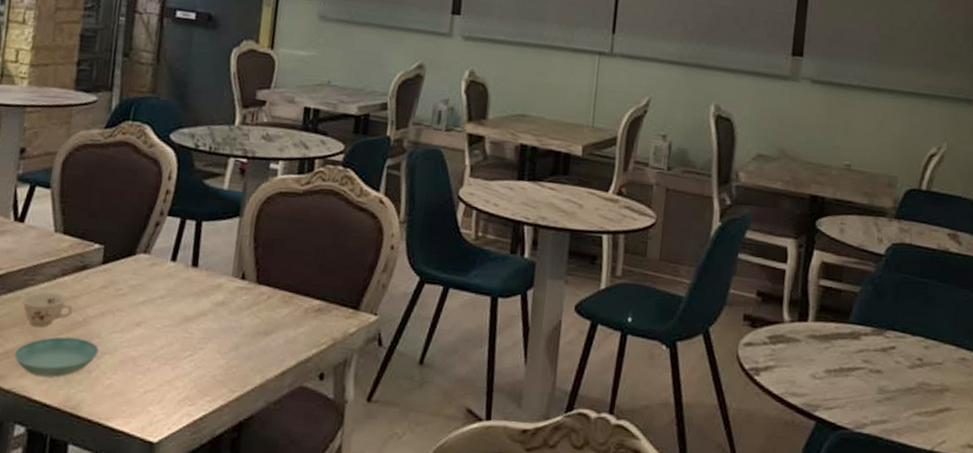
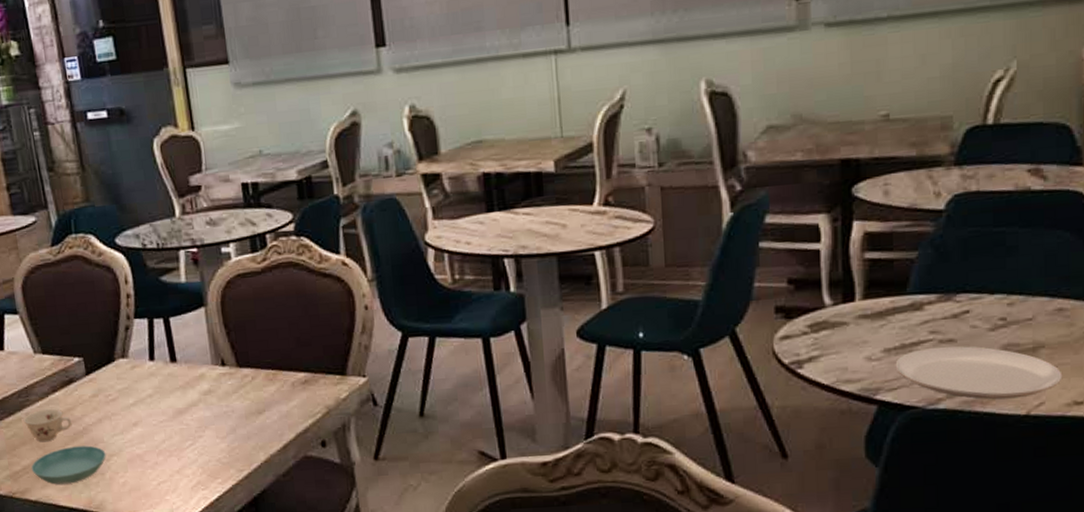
plate: none [833,375,961,434] -> present [895,346,1063,400]

